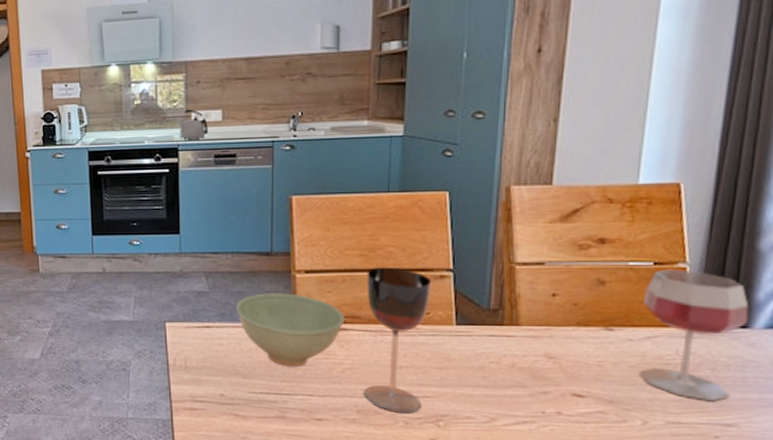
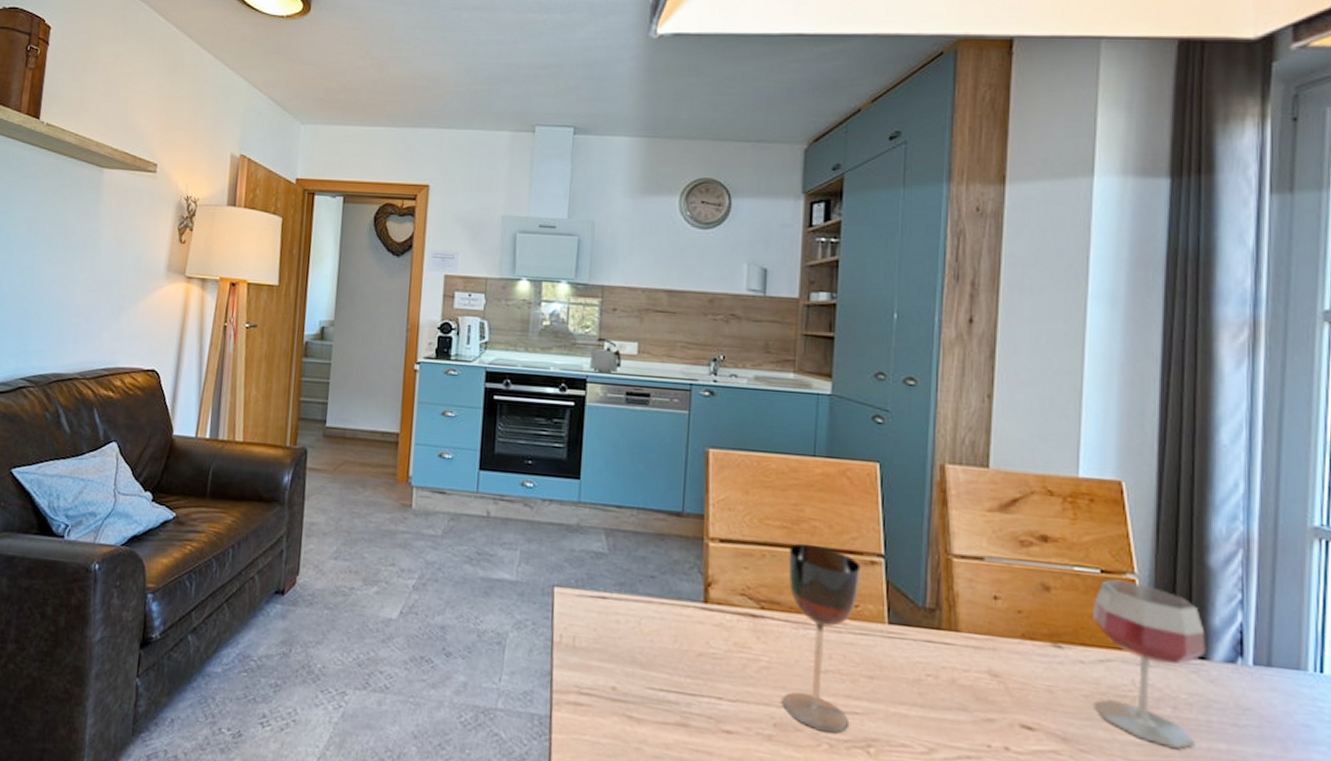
bowl: present [235,292,345,367] -> none [637,561,764,660]

